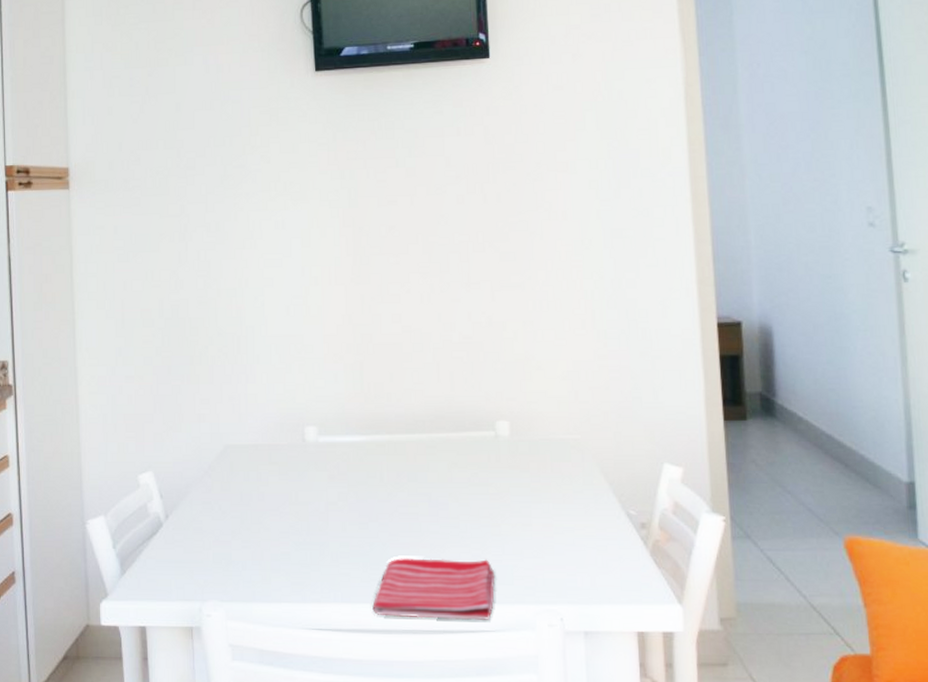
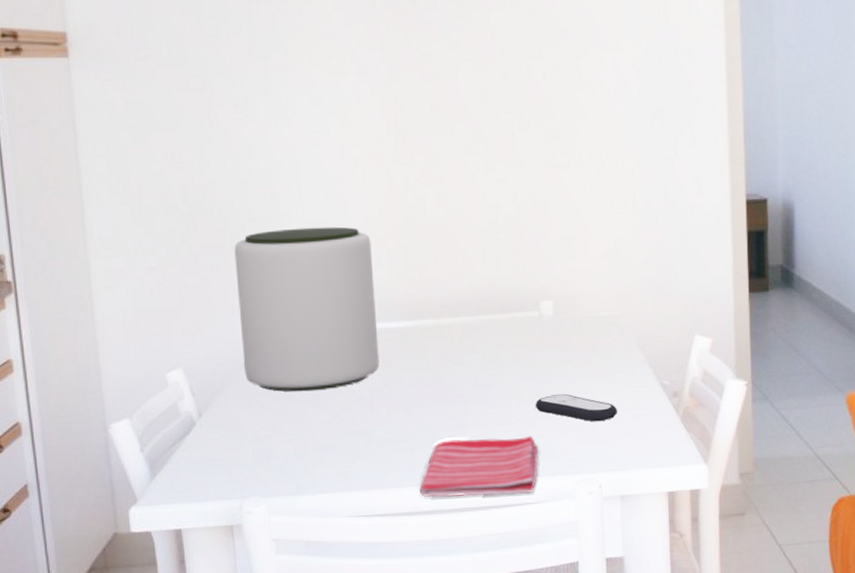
plant pot: none [203,342,335,500] -> present [234,226,379,392]
remote control: none [491,517,580,550] -> present [535,393,618,422]

